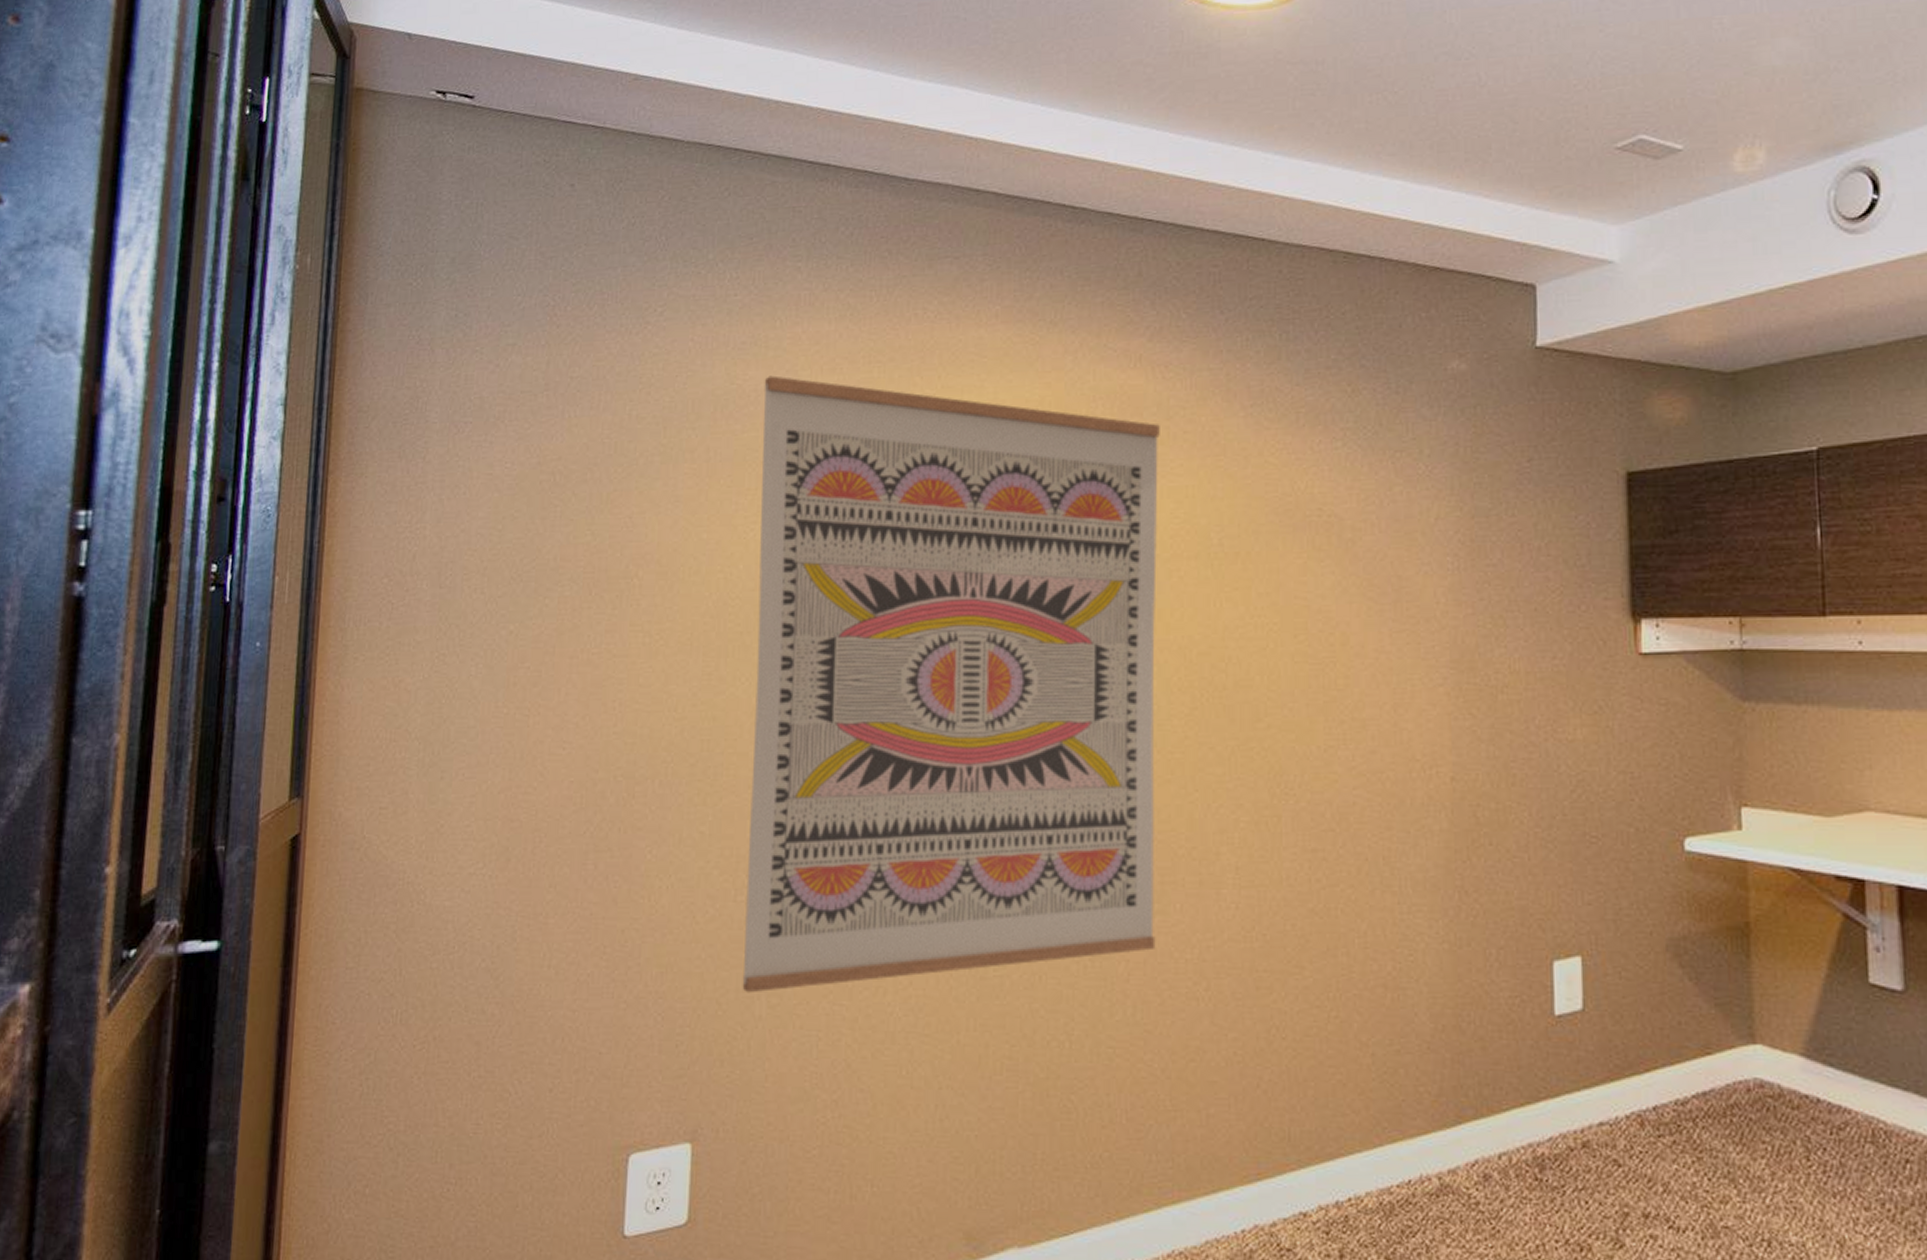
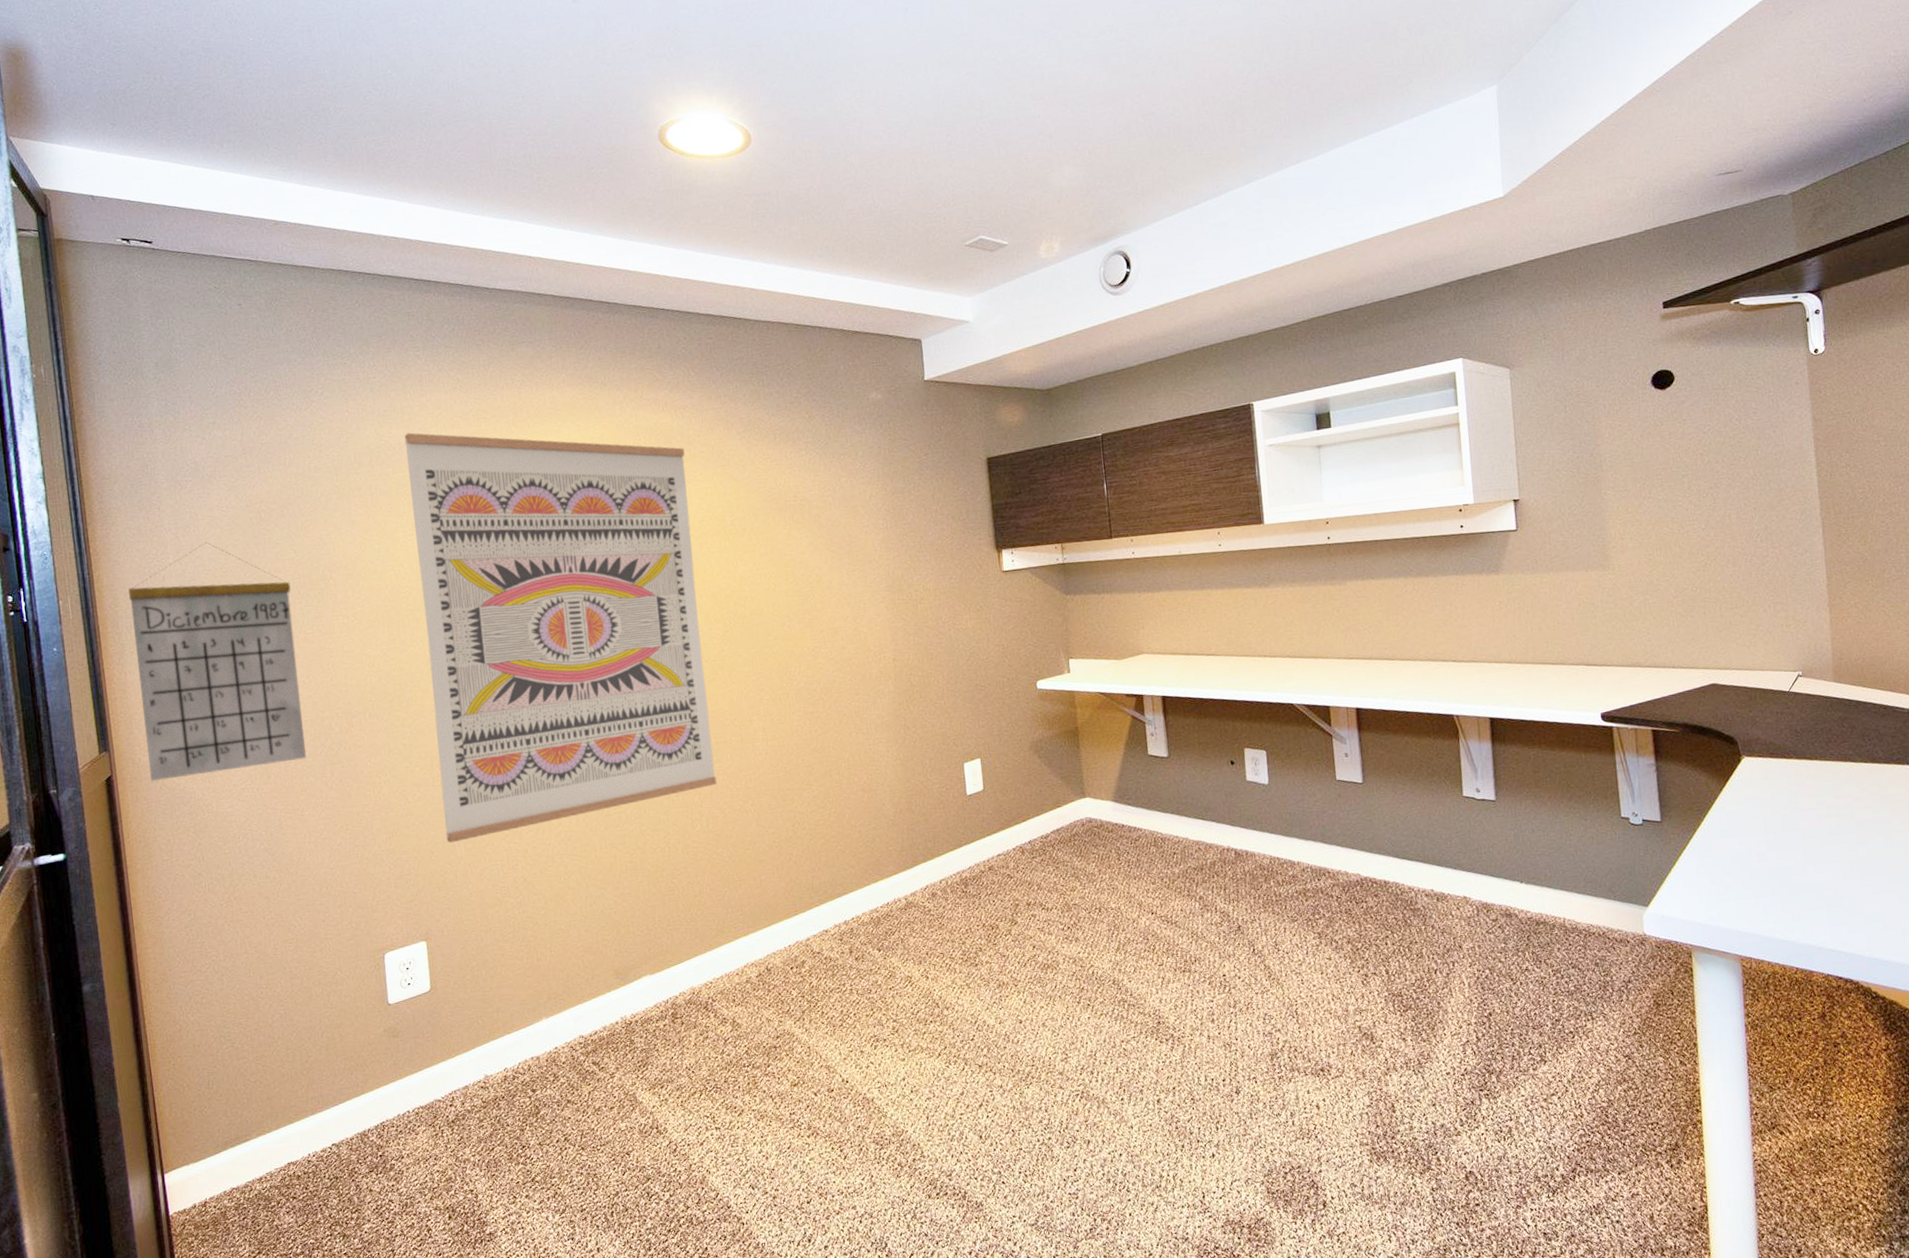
calendar: none [350,509,580,850] -> present [128,541,306,782]

